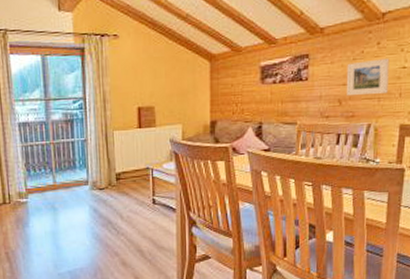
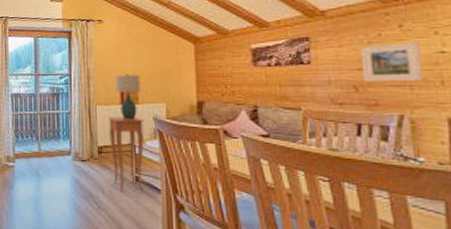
side table: none [125,140,161,216] -> present [108,116,145,192]
table lamp: none [133,95,158,144] -> present [116,74,141,120]

